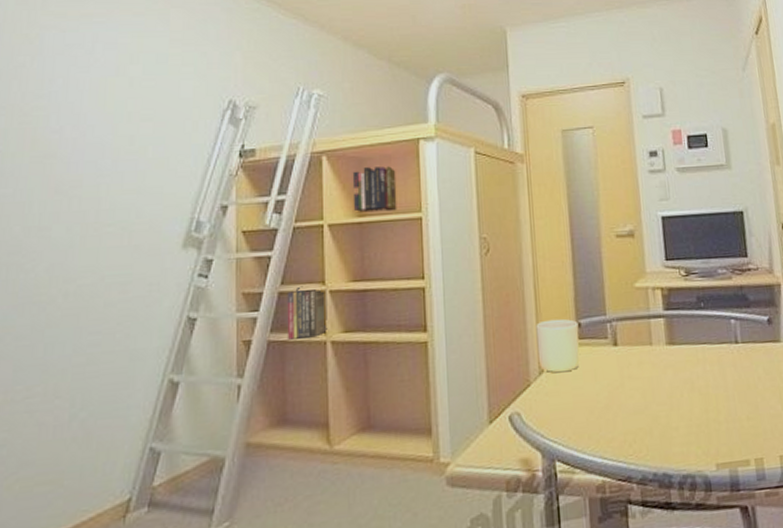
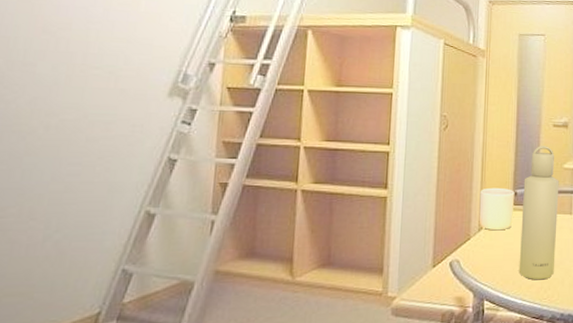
books: present [287,286,328,340] -> none [262,140,302,185]
books: present [352,166,397,213] -> none [332,45,374,85]
bottle: none [587,262,639,432] -> present [519,146,559,280]

